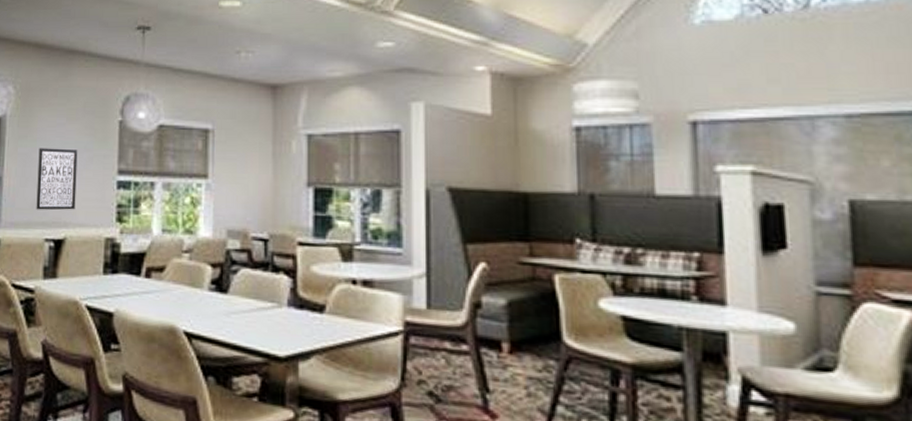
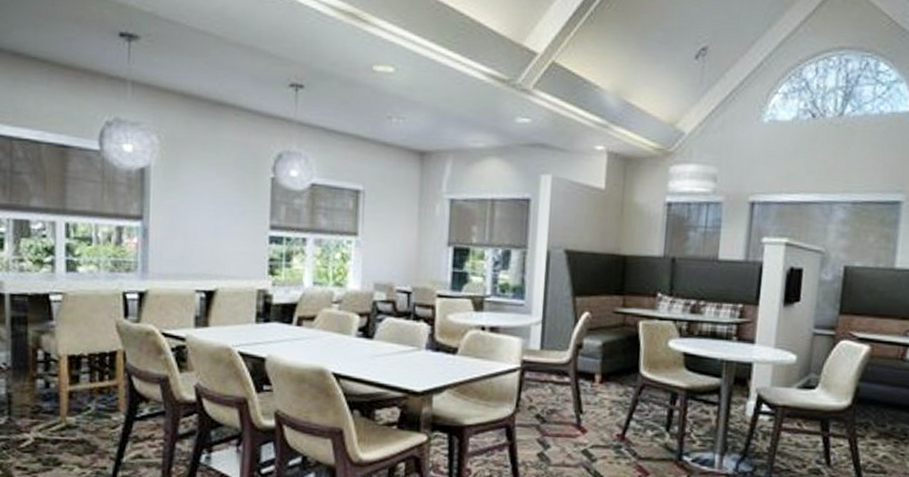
wall art: present [36,148,78,210] -> none [185,200,229,263]

